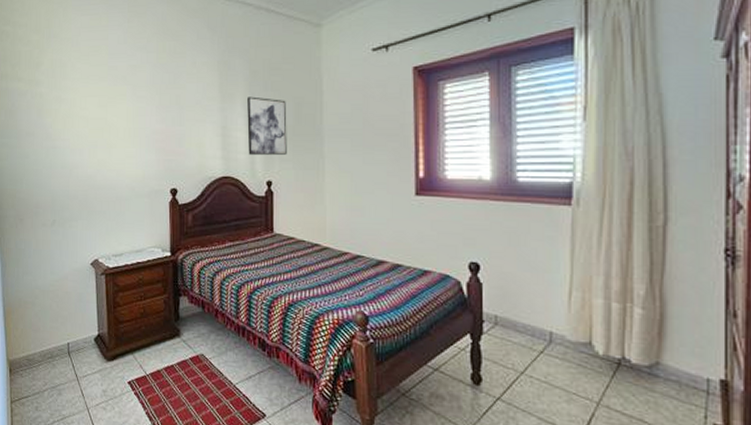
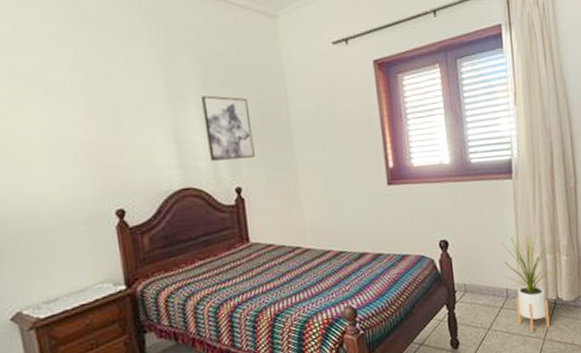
house plant: none [548,271,621,391] -> present [501,232,554,332]

